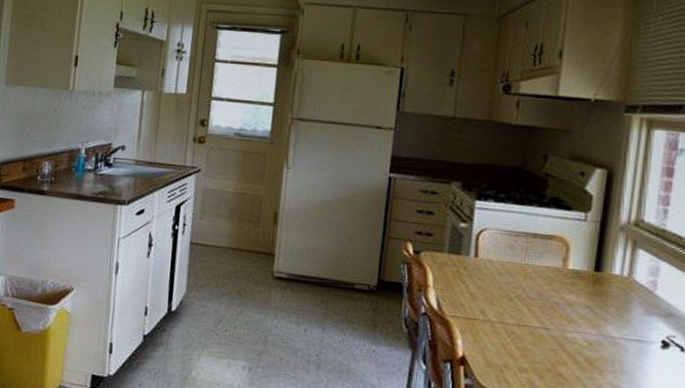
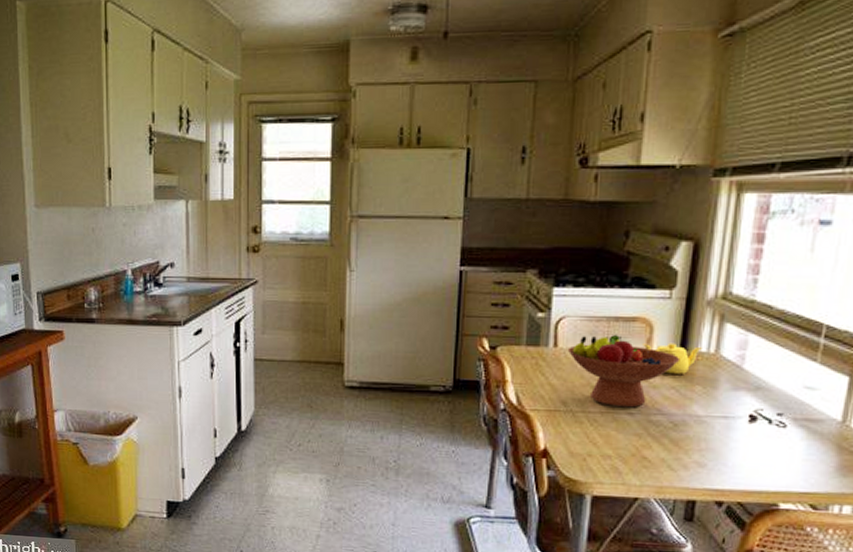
fruit bowl: none [488,249,595,323] -> present [569,335,681,408]
teapot: none [559,261,615,295] -> present [643,343,702,374]

